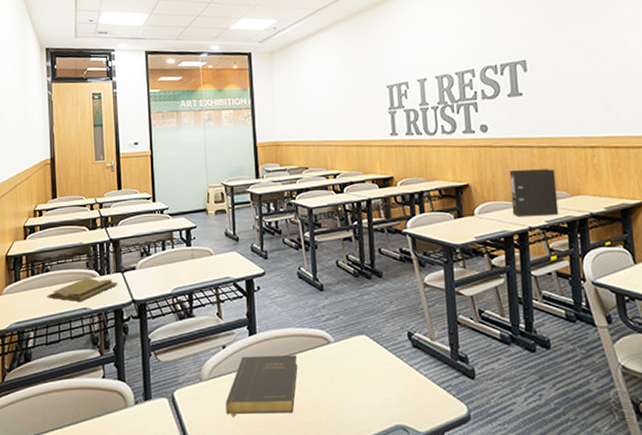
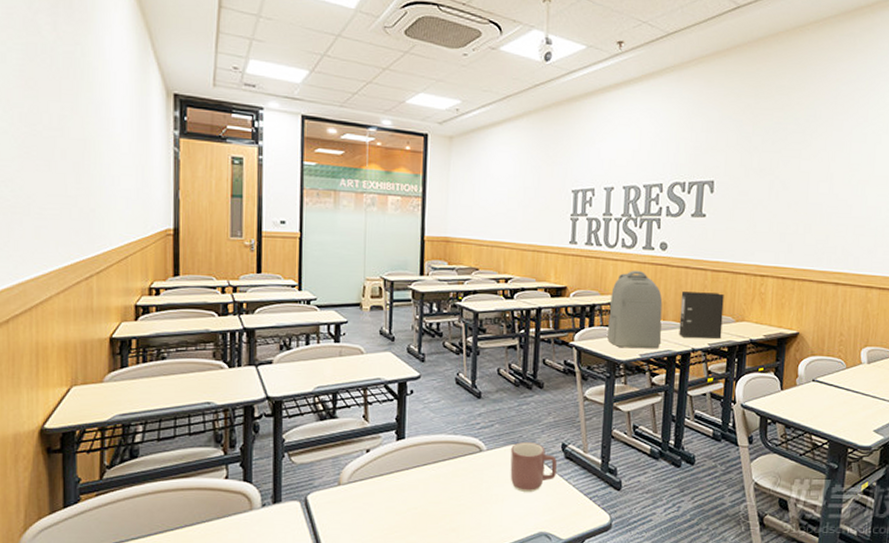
diary: present [47,277,118,301] -> none [161,369,250,395]
book: present [225,355,298,418] -> none [364,461,447,523]
mug: none [358,332,406,383] -> present [510,442,557,492]
backpack: none [437,154,496,231] -> present [606,270,663,348]

